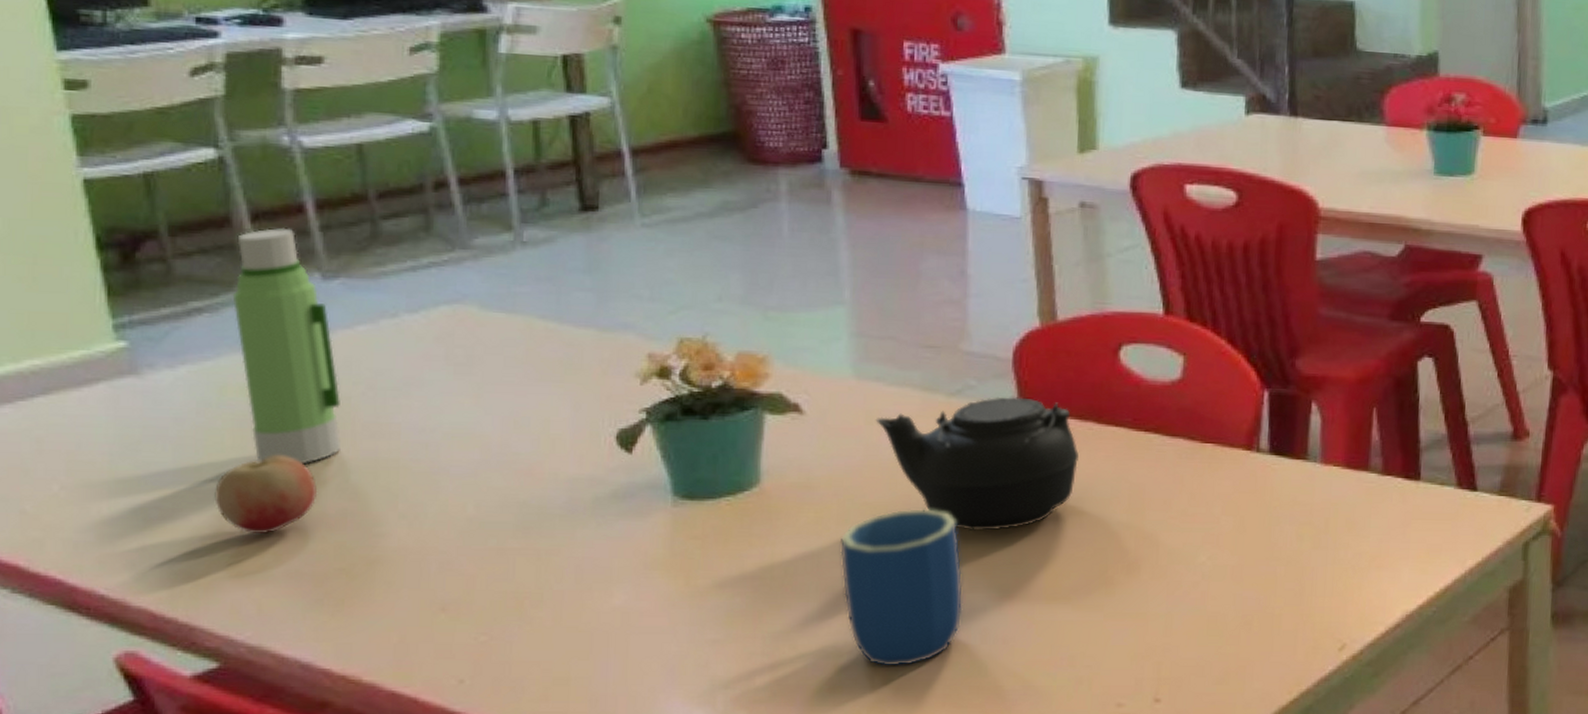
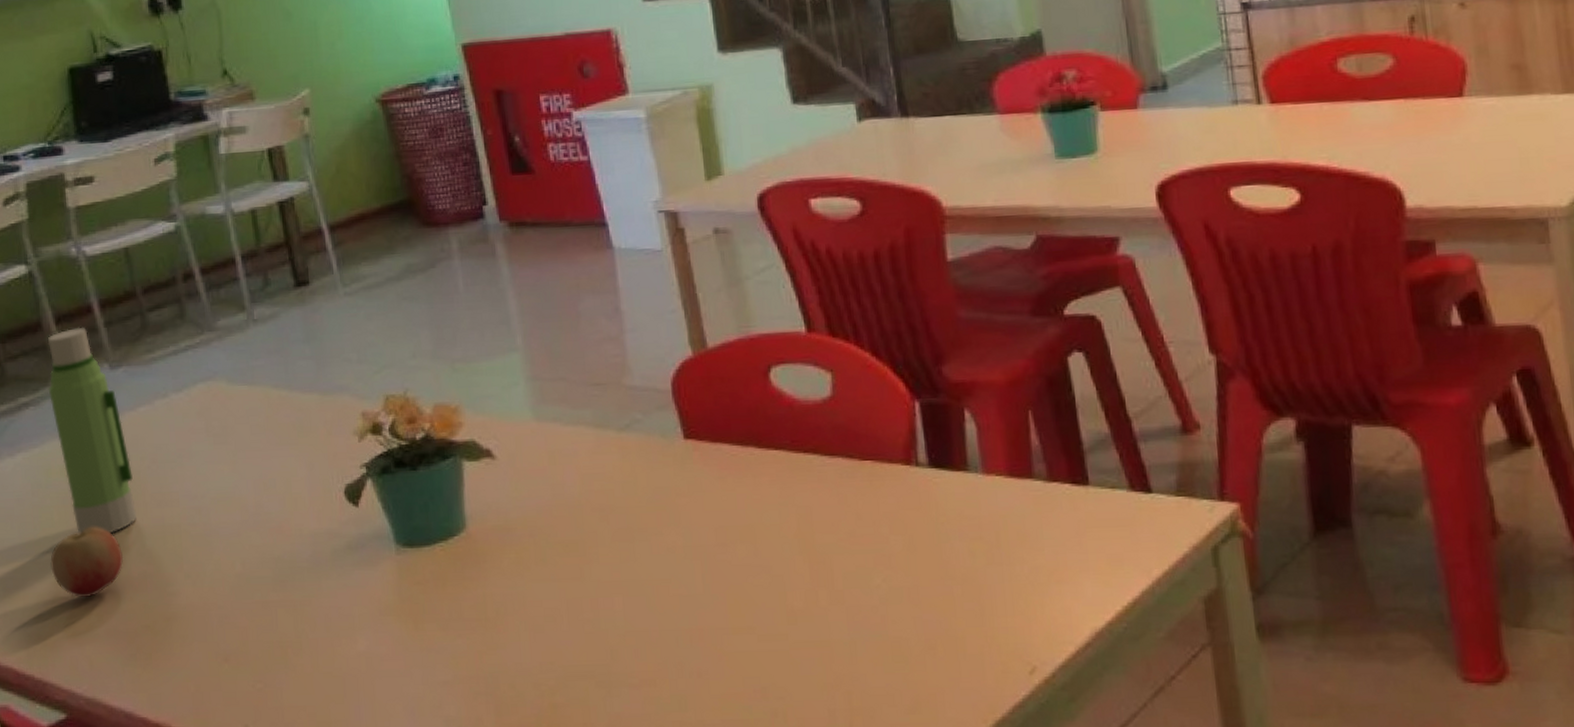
mug: present [839,507,964,668] -> none [539,543,658,704]
teapot: present [875,396,1079,531] -> none [557,426,745,564]

